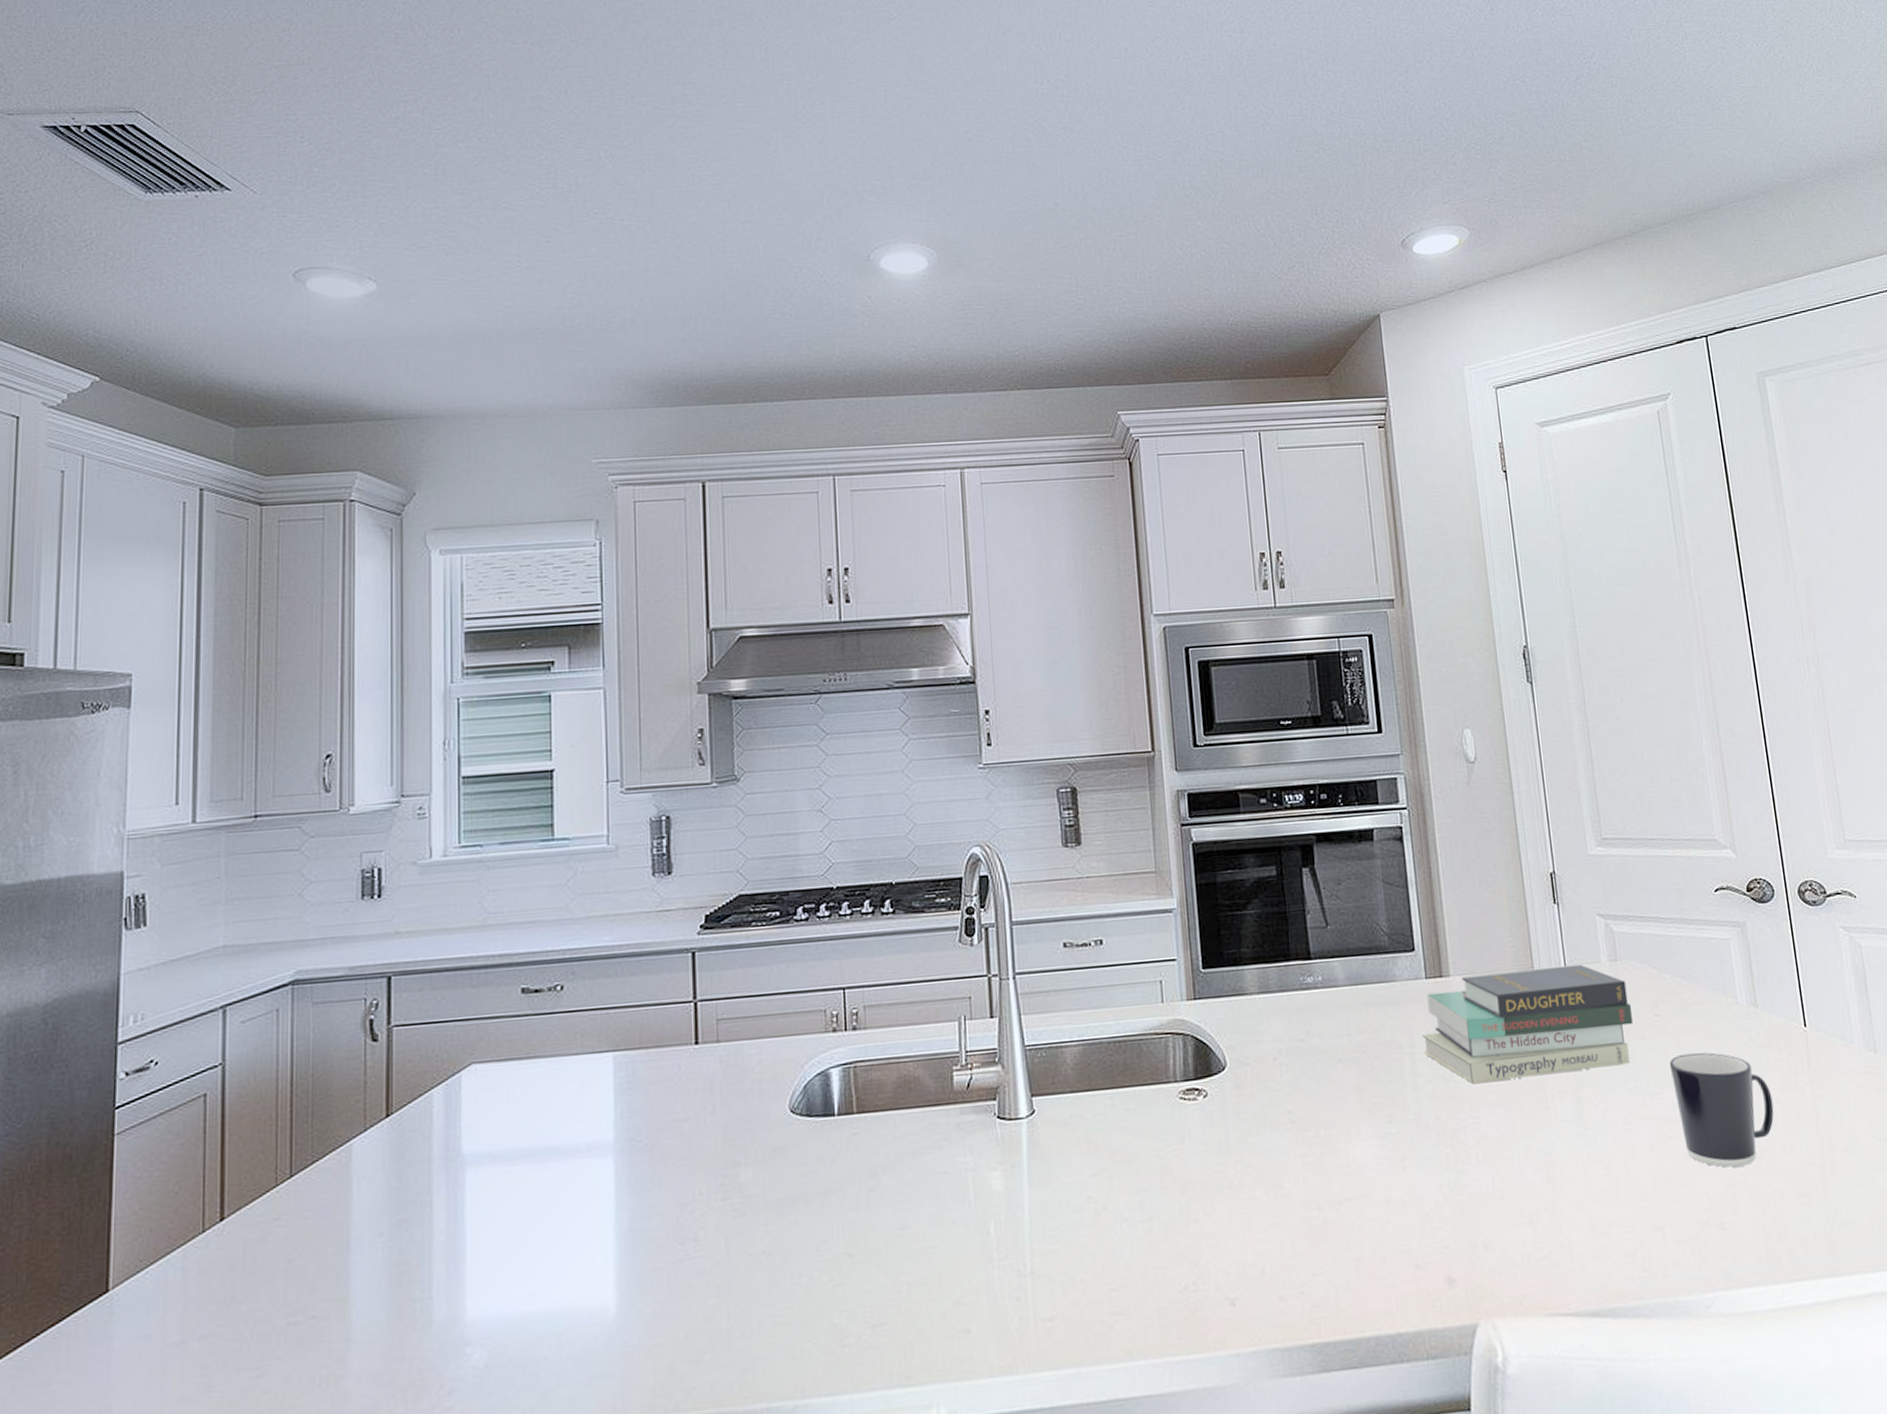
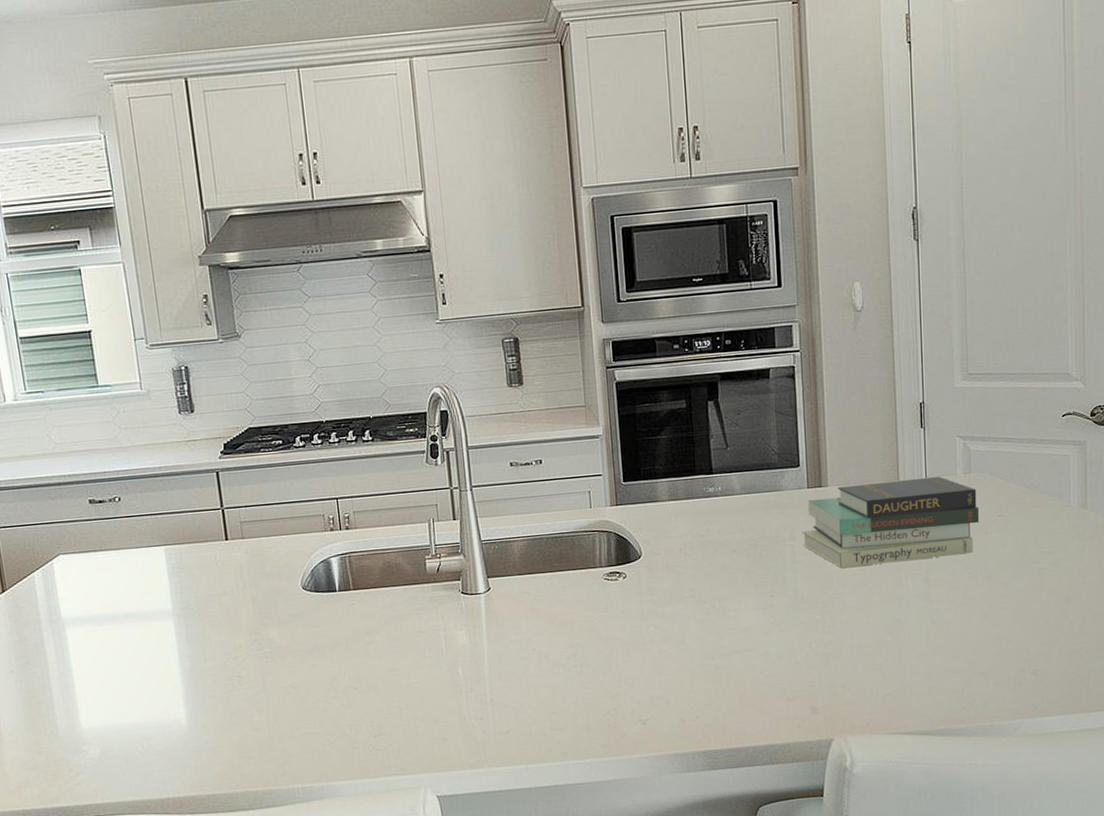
mug: present [1669,1052,1774,1168] -> none [1006,544,1090,630]

